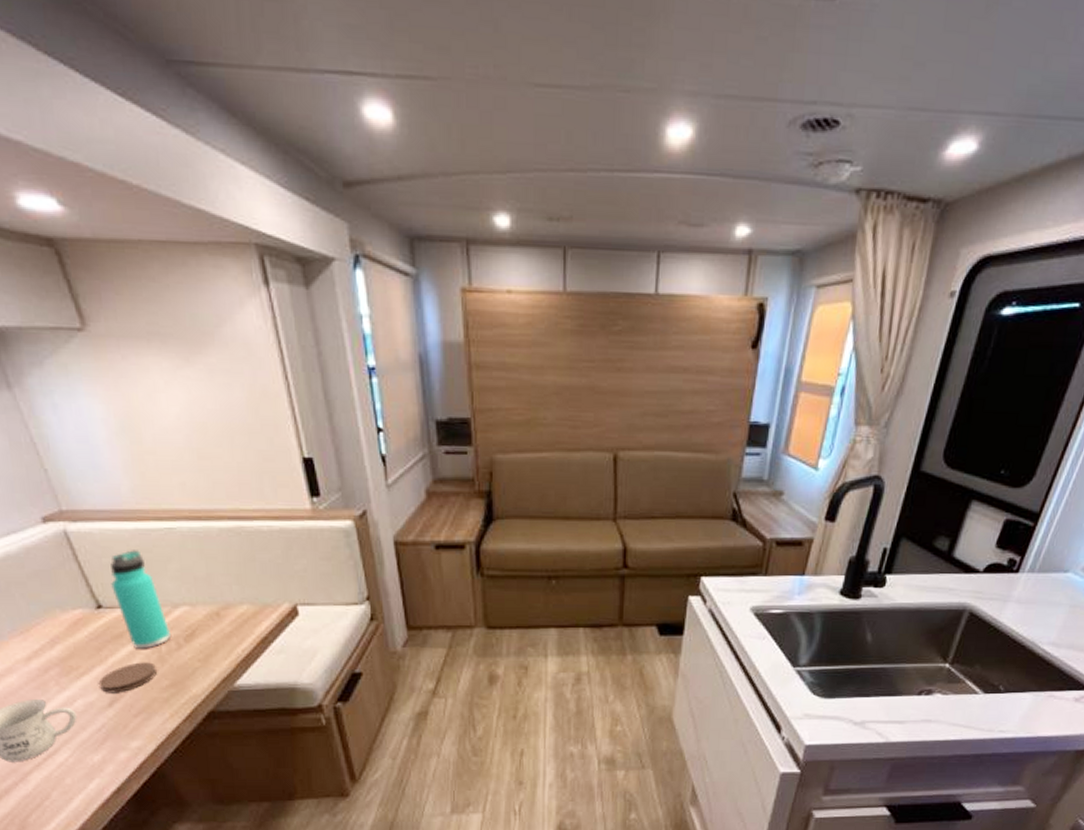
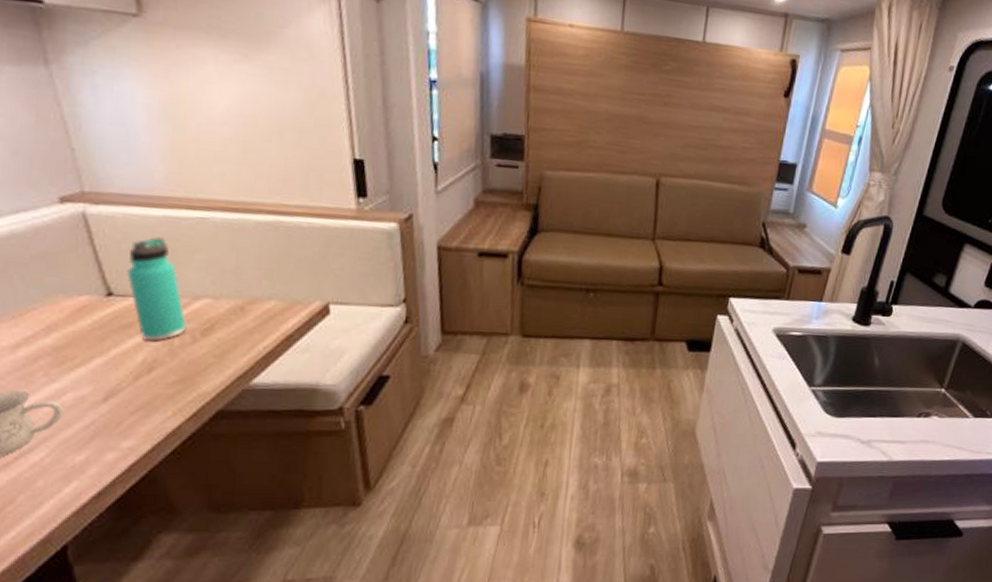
coaster: present [98,662,158,693] -> none [95,355,166,388]

